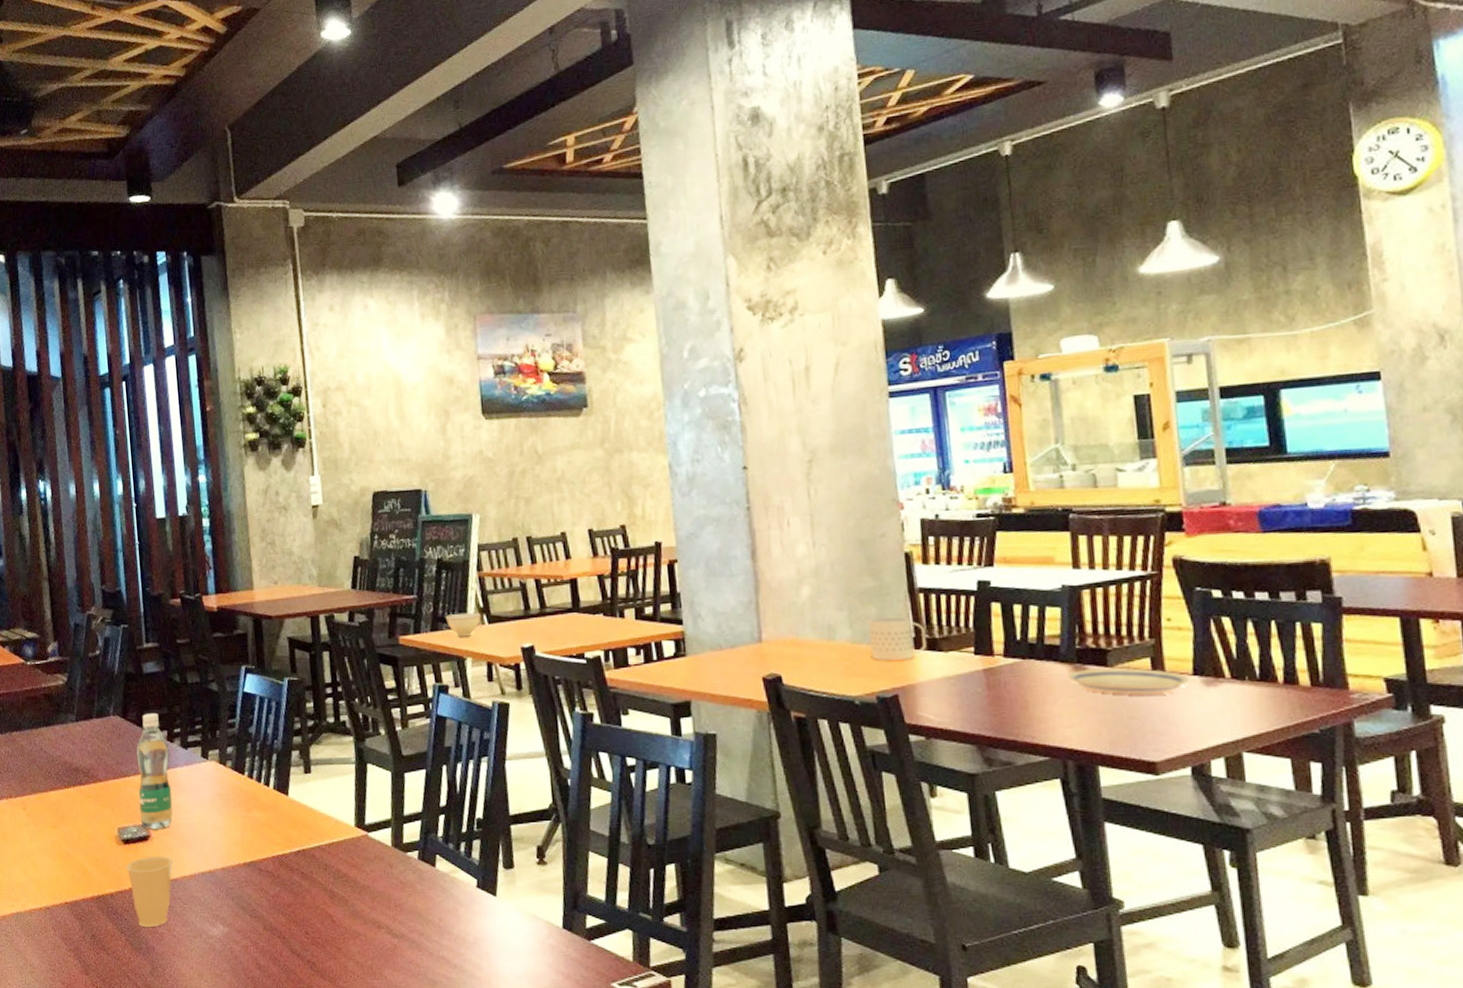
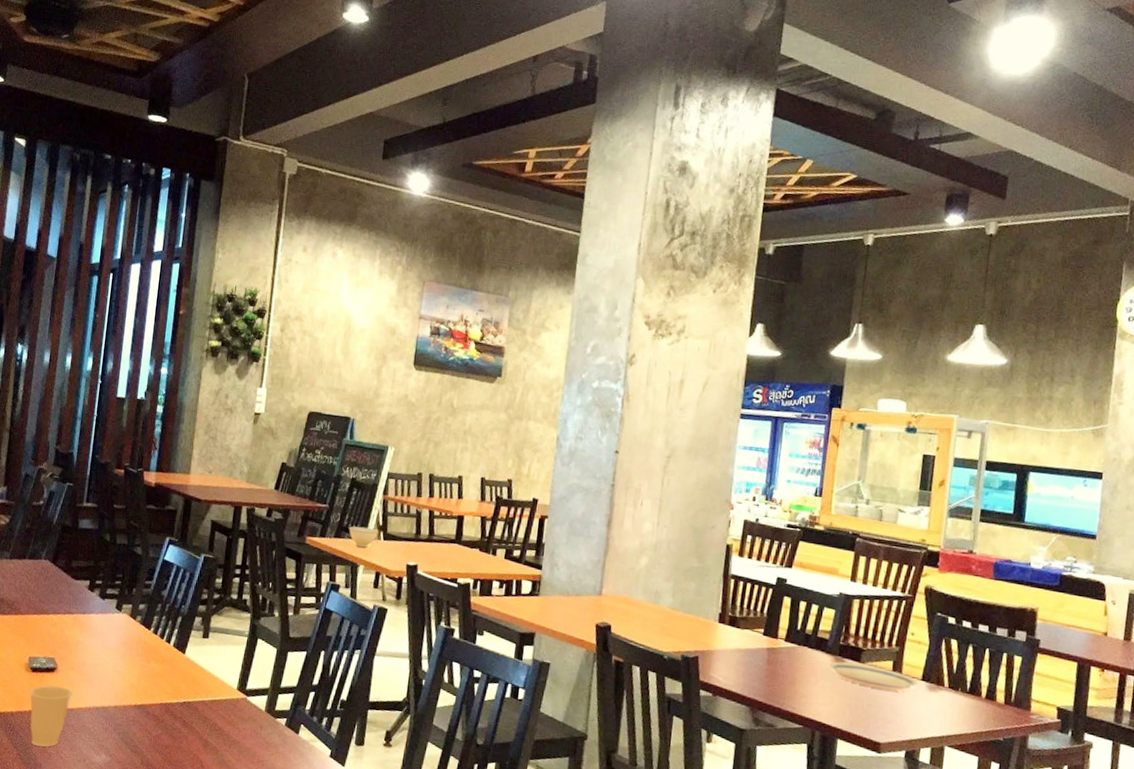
bottle: present [136,712,173,830] -> none [50,563,89,665]
mug: present [867,616,926,662] -> none [683,591,730,631]

